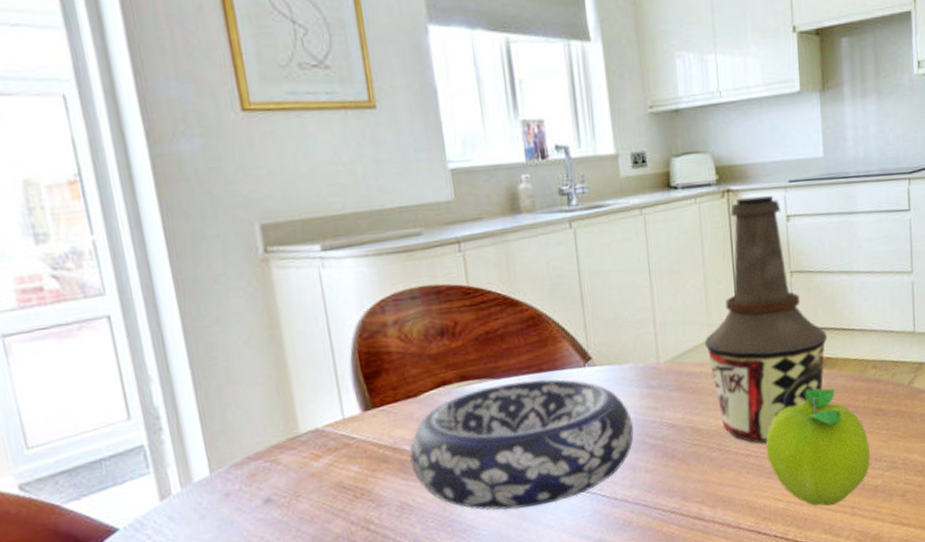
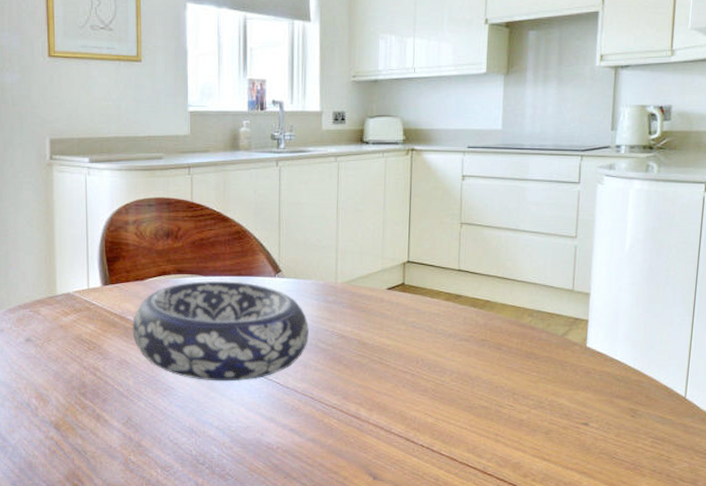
bottle: present [704,195,828,444] -> none [377,156,489,365]
fruit: present [765,388,870,506] -> none [421,325,519,428]

